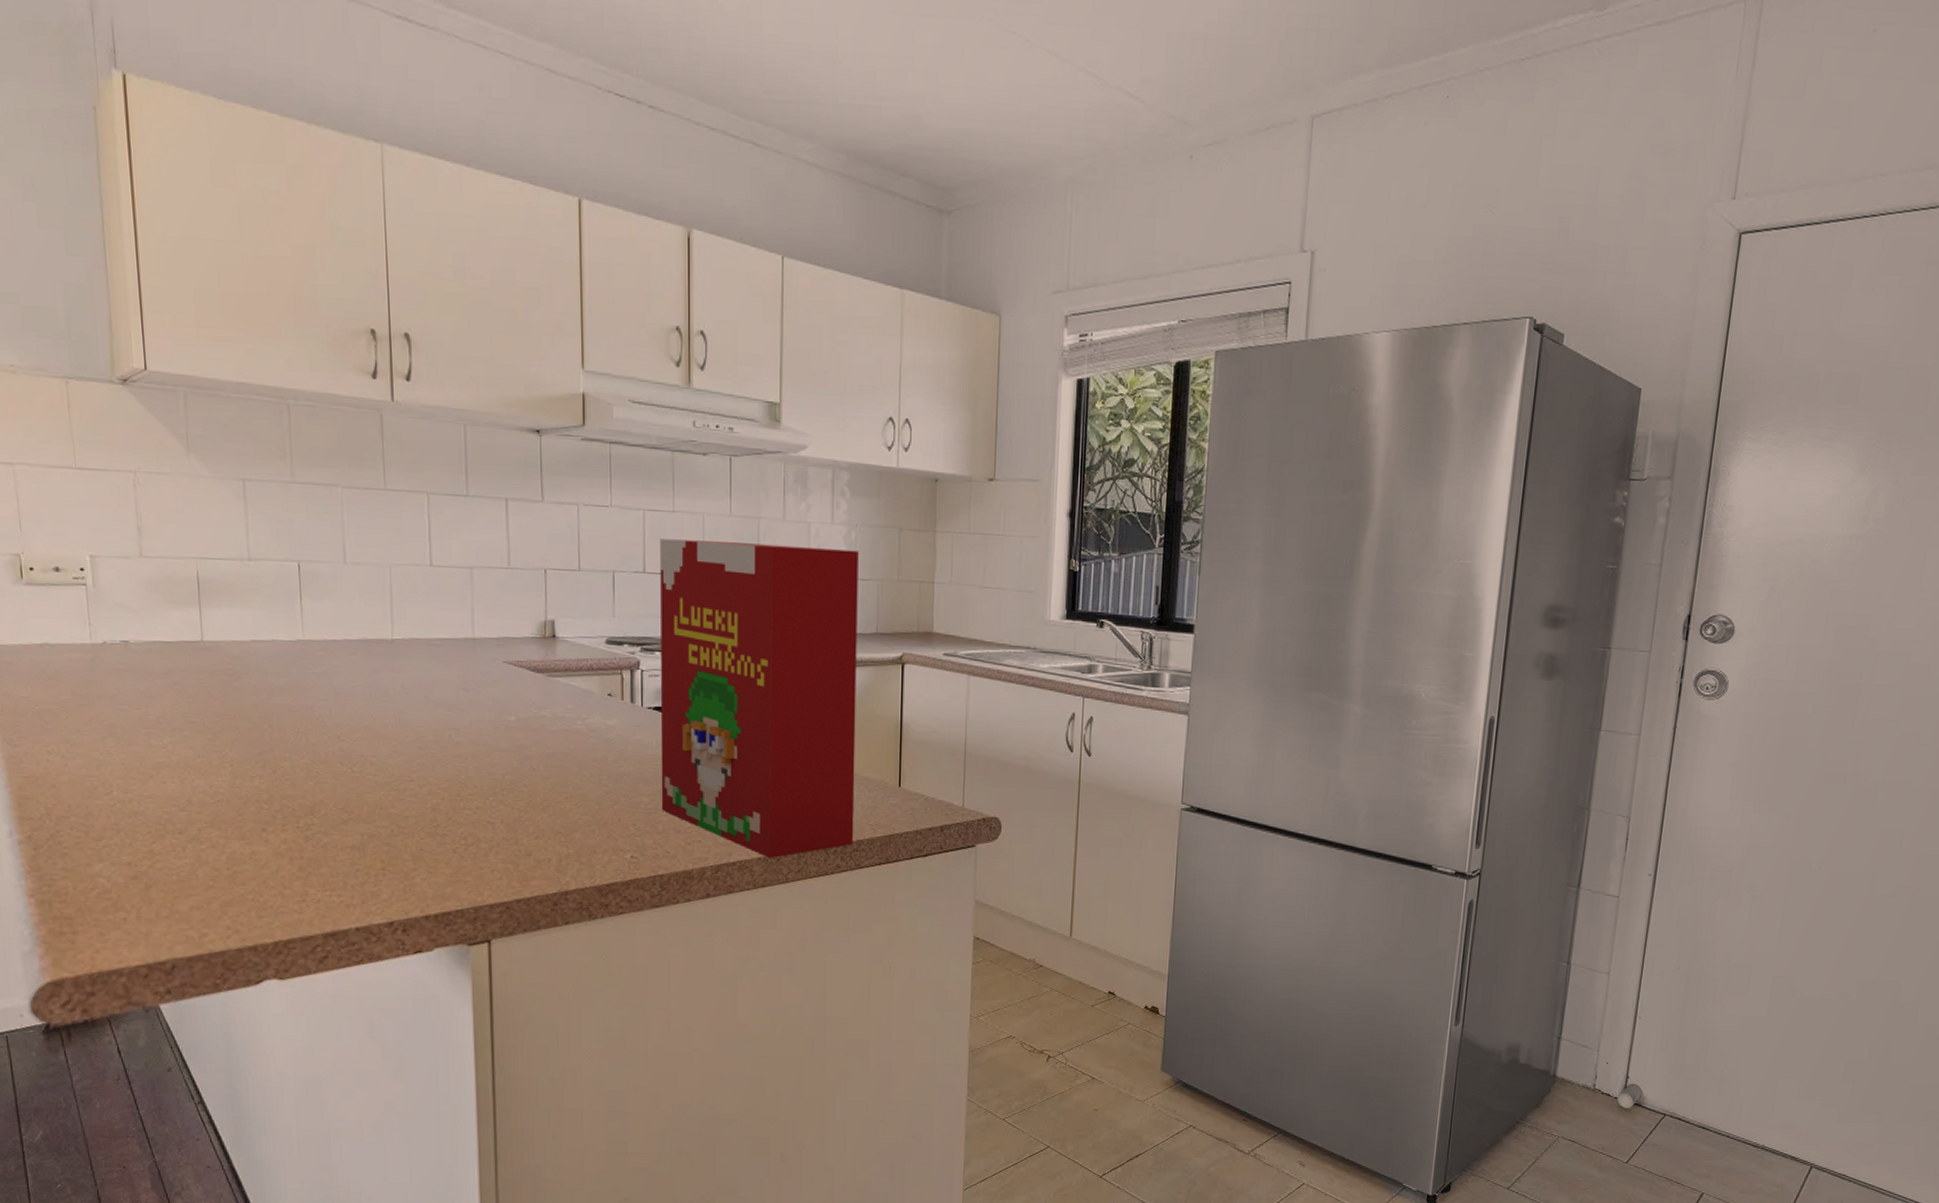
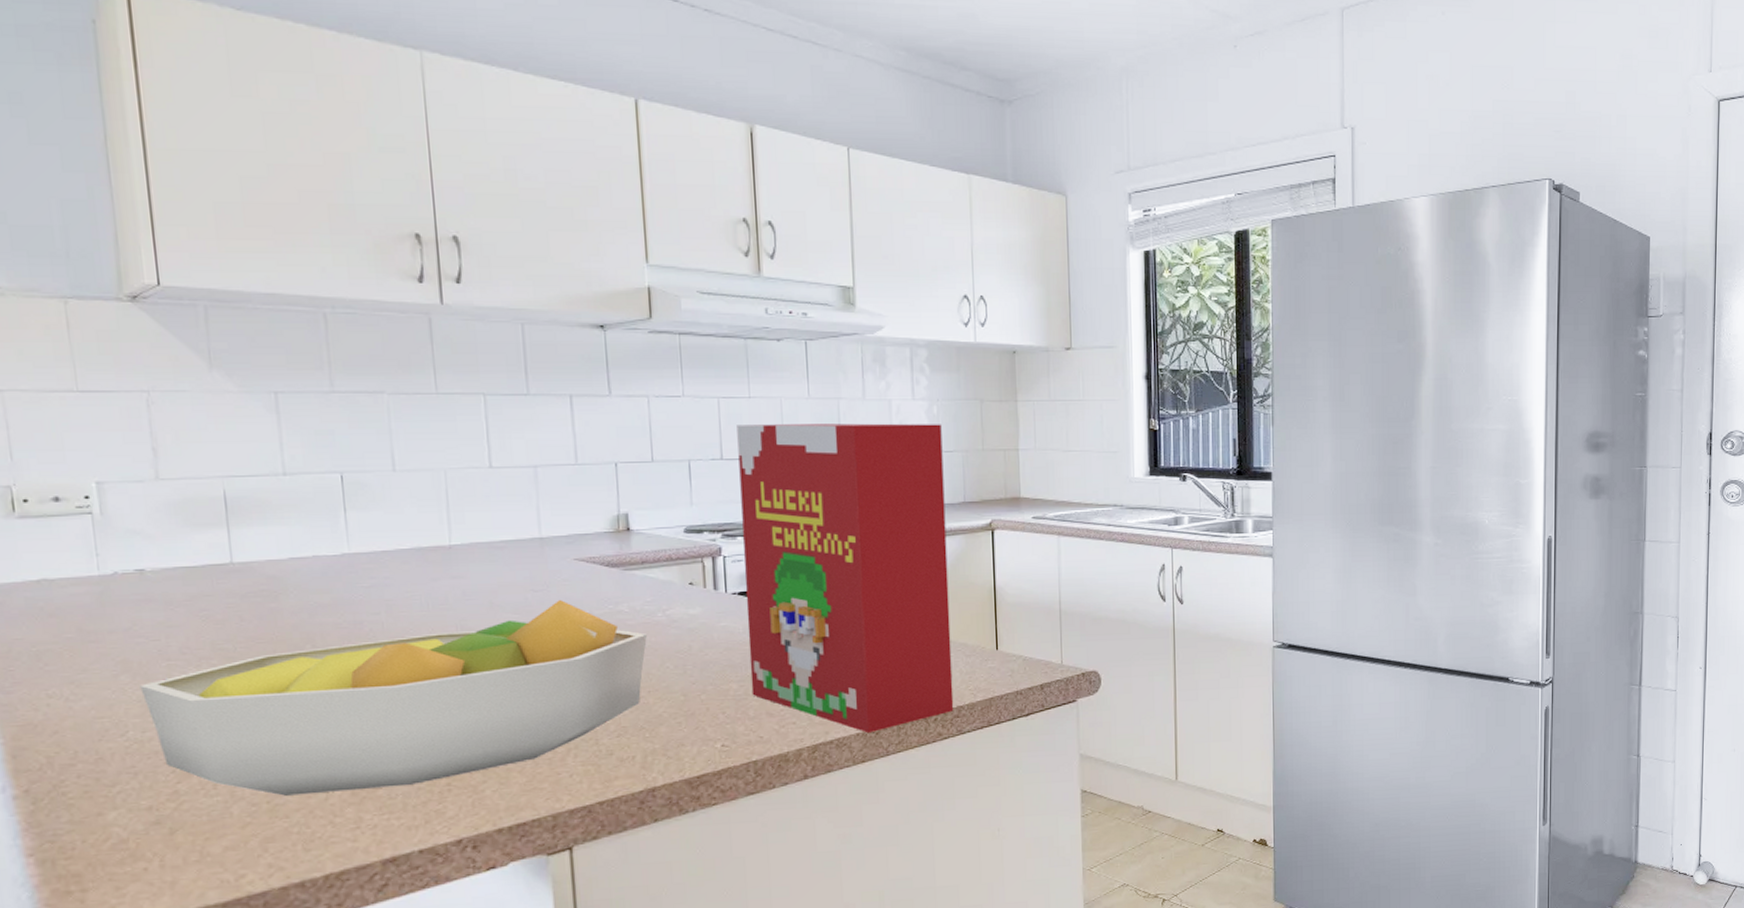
fruit bowl: none [123,701,566,866] -> present [140,600,647,796]

